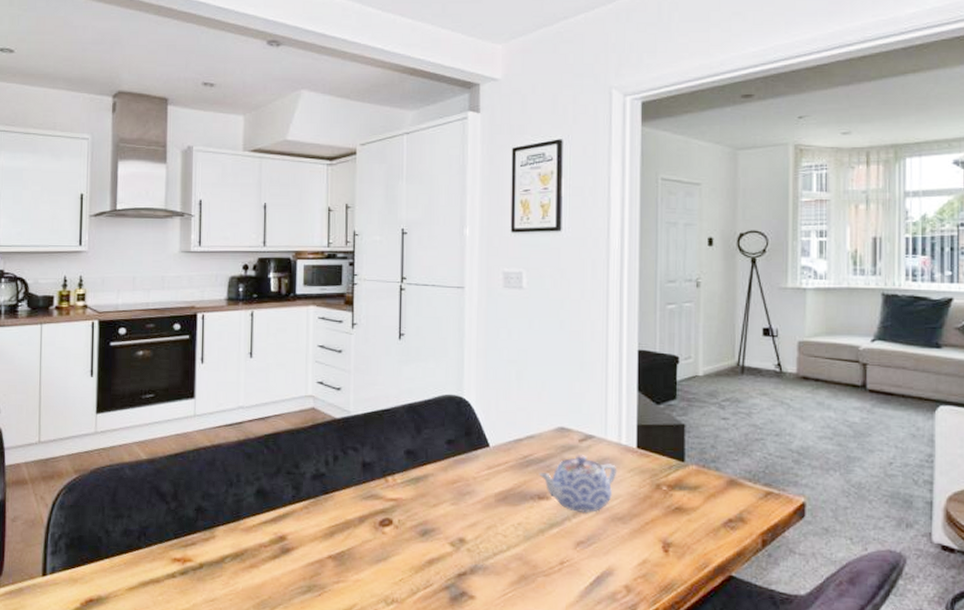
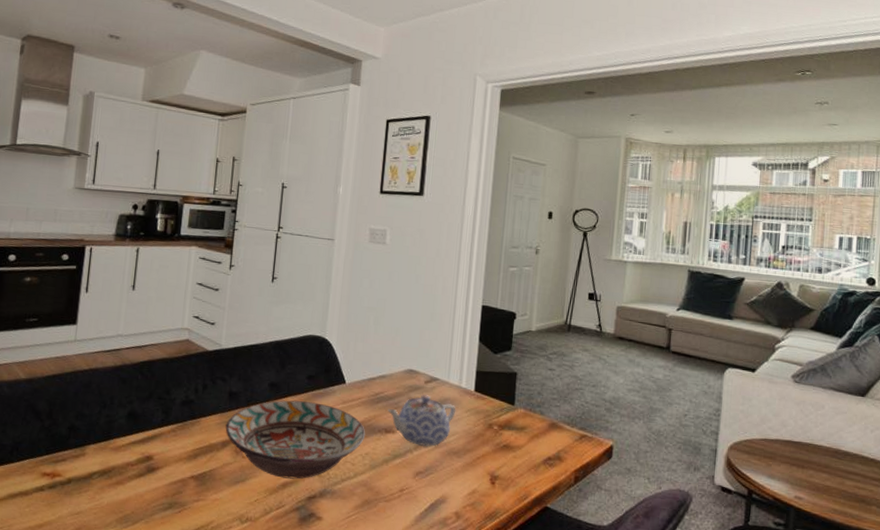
decorative bowl: none [361,468,517,555] -> present [225,400,366,479]

